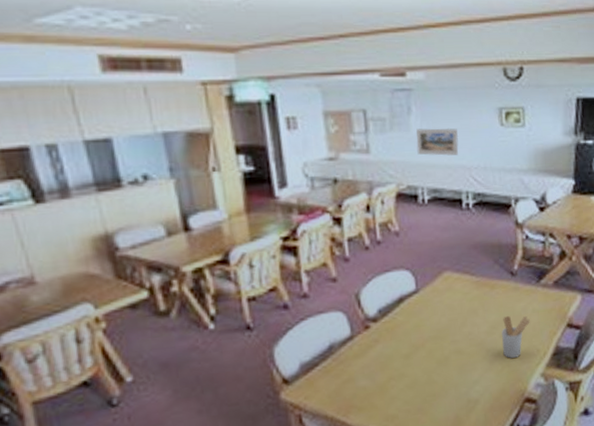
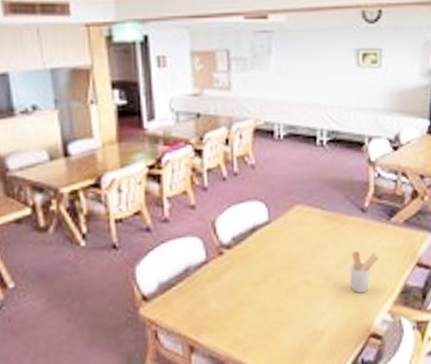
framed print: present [416,128,459,156] -> none [275,67,316,94]

